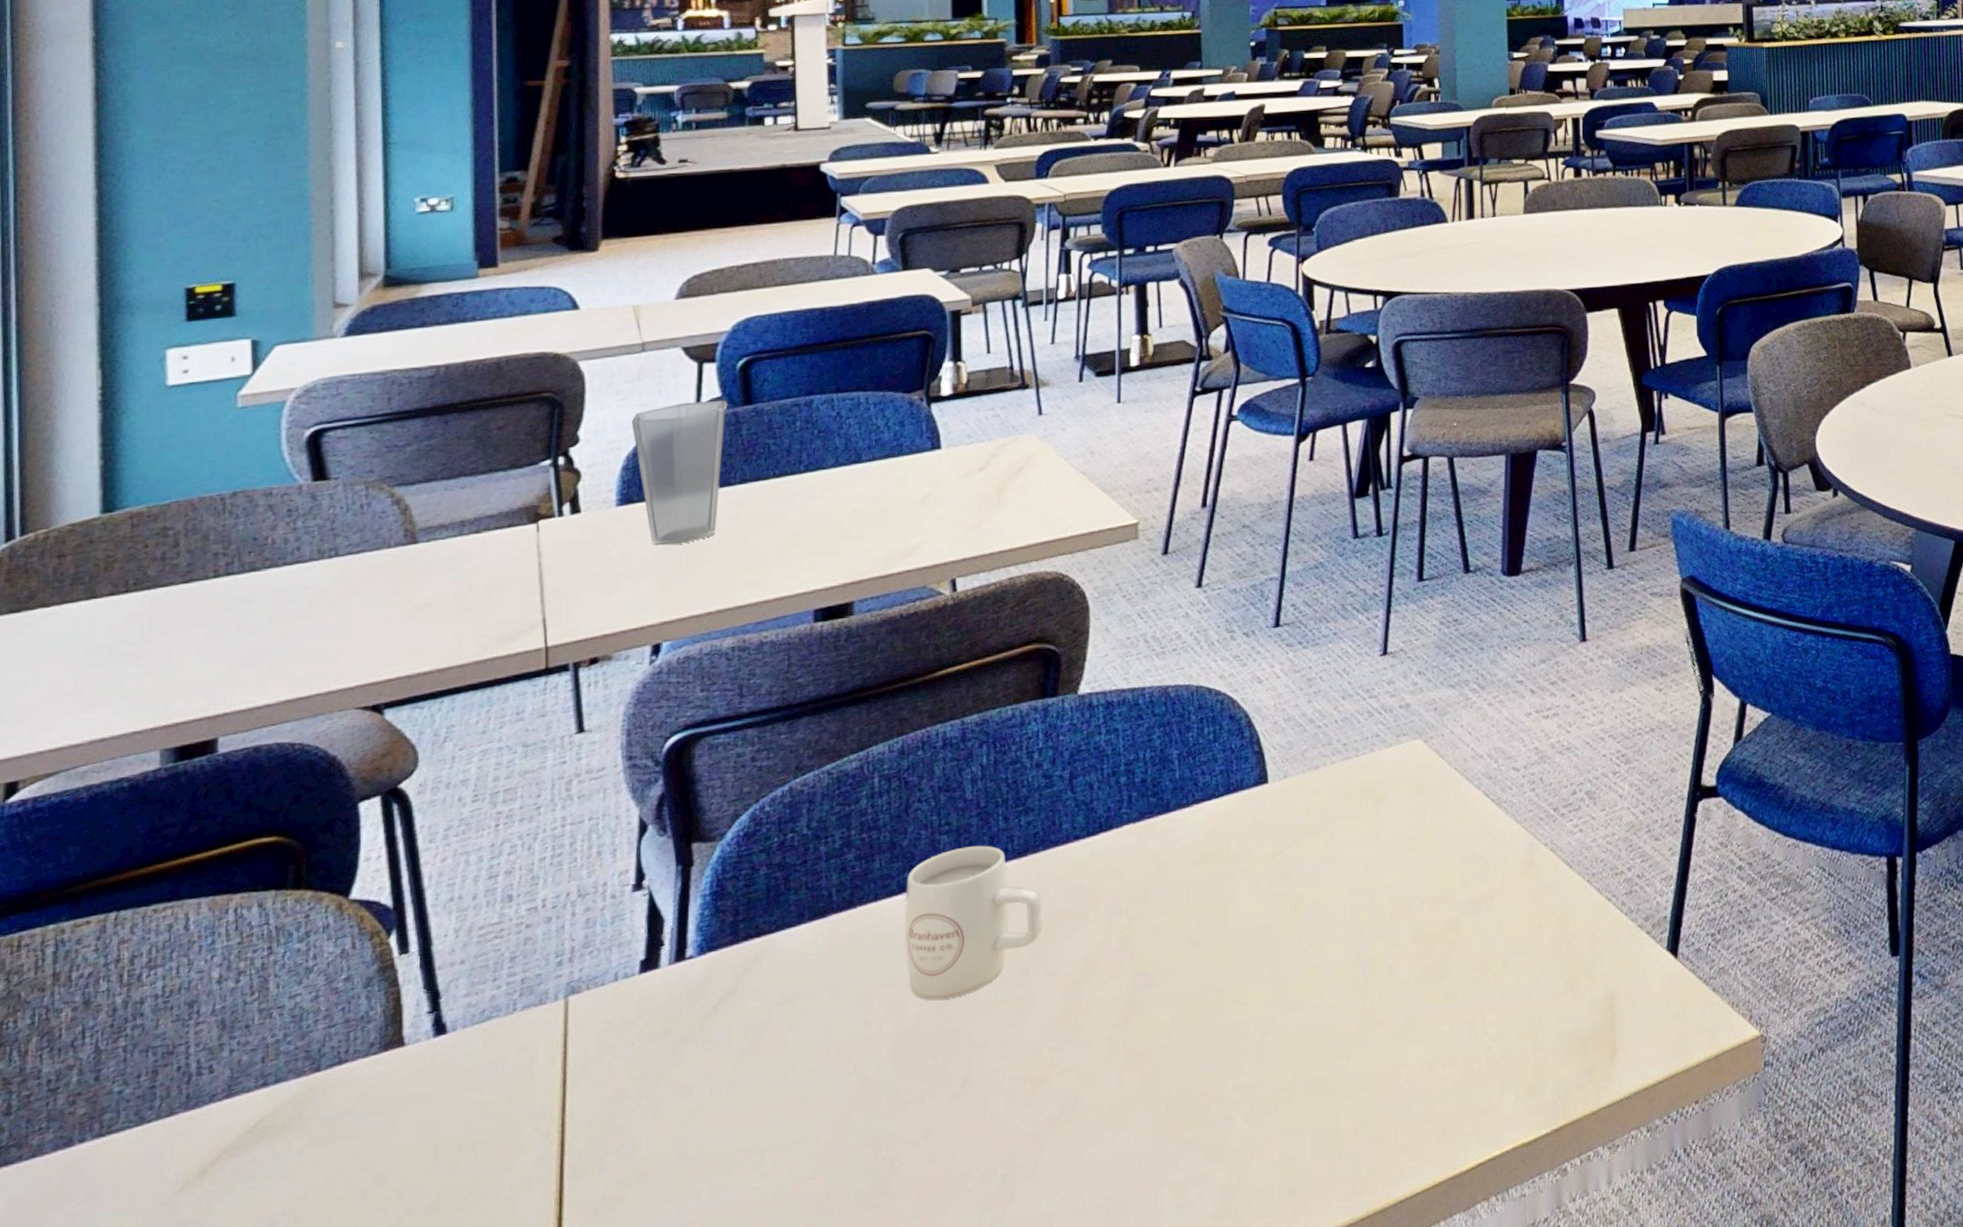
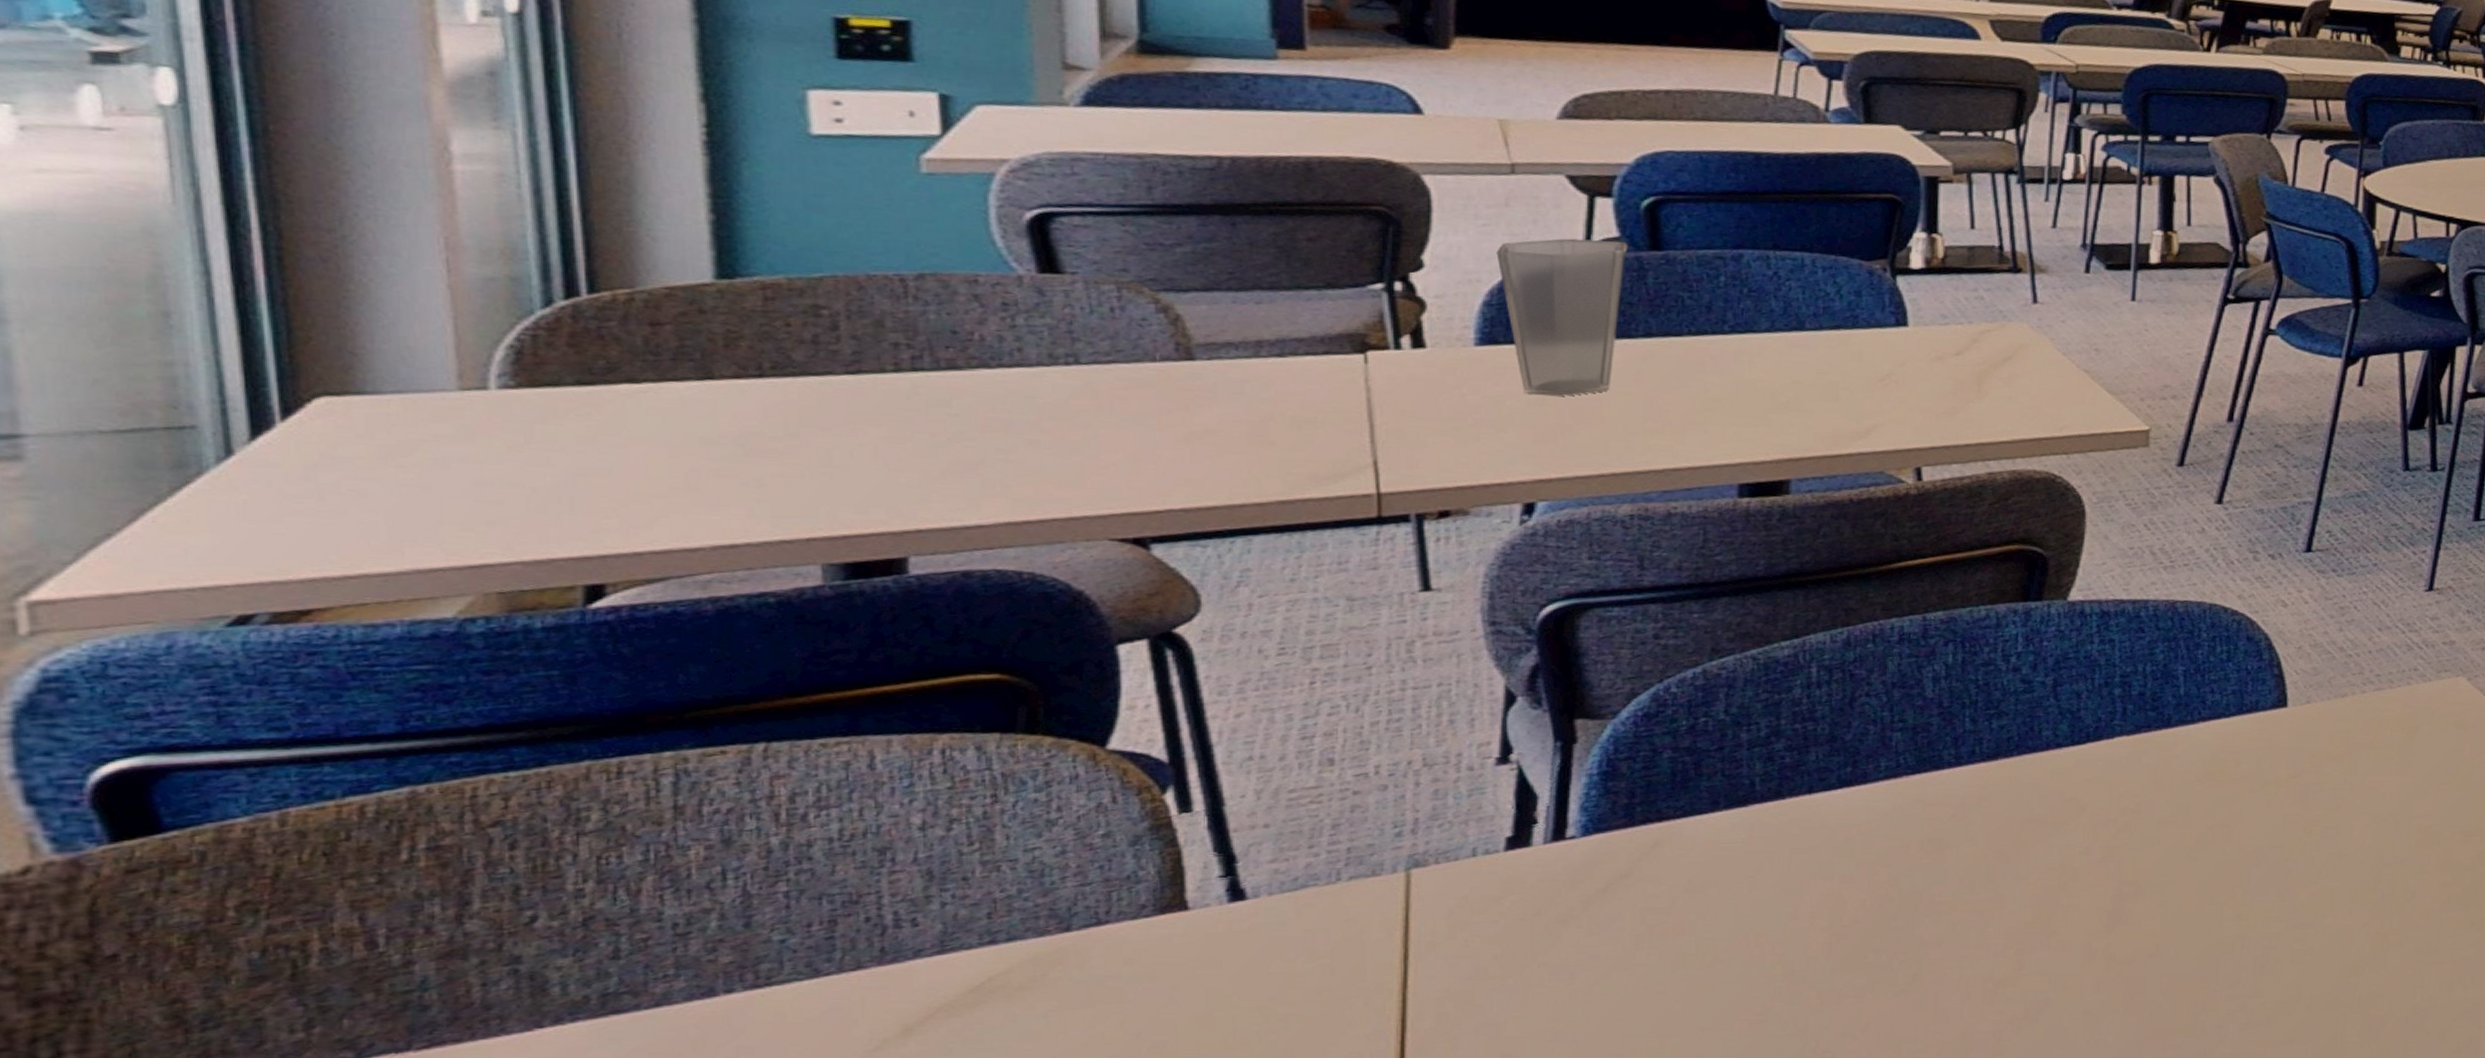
mug: present [905,845,1042,1000] -> none [1844,745,2014,897]

